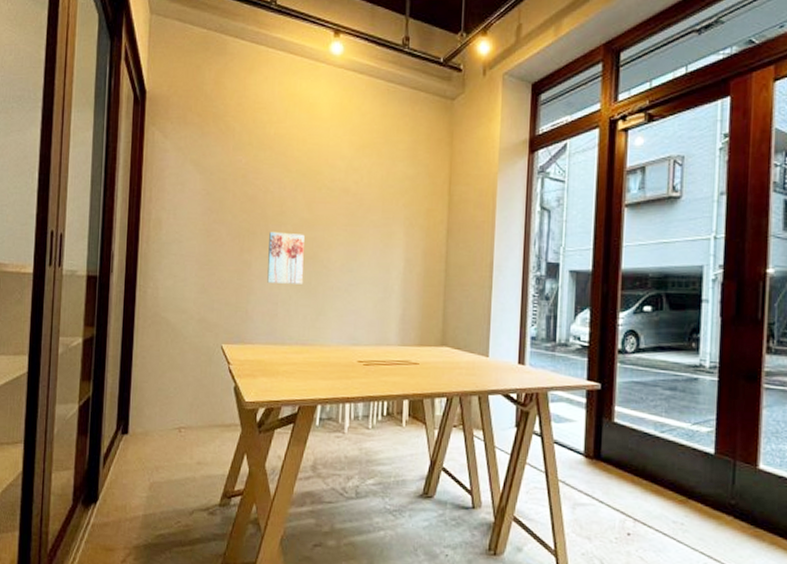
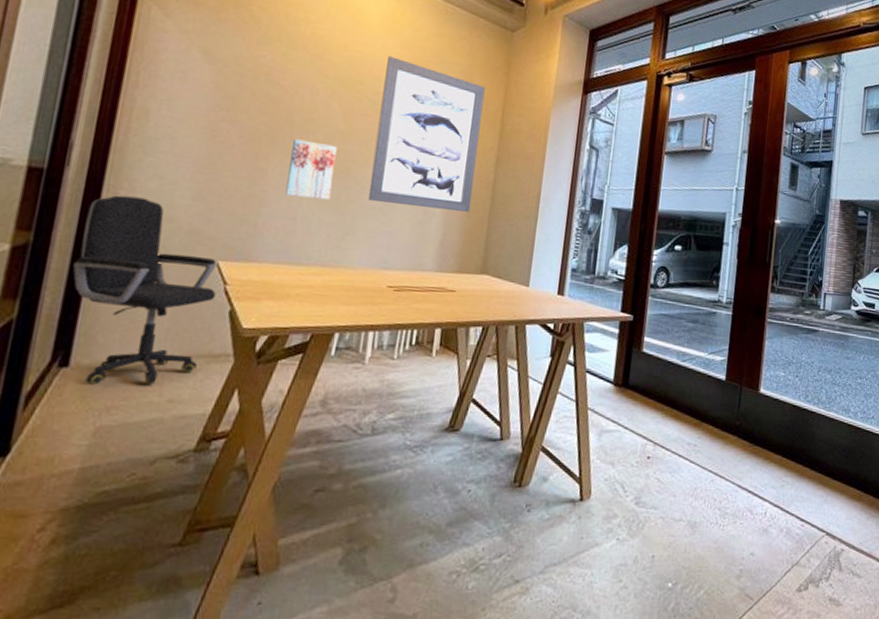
office chair: none [123,293,223,449] -> present [72,195,217,385]
wall art: none [334,143,431,287] -> present [367,56,485,213]

